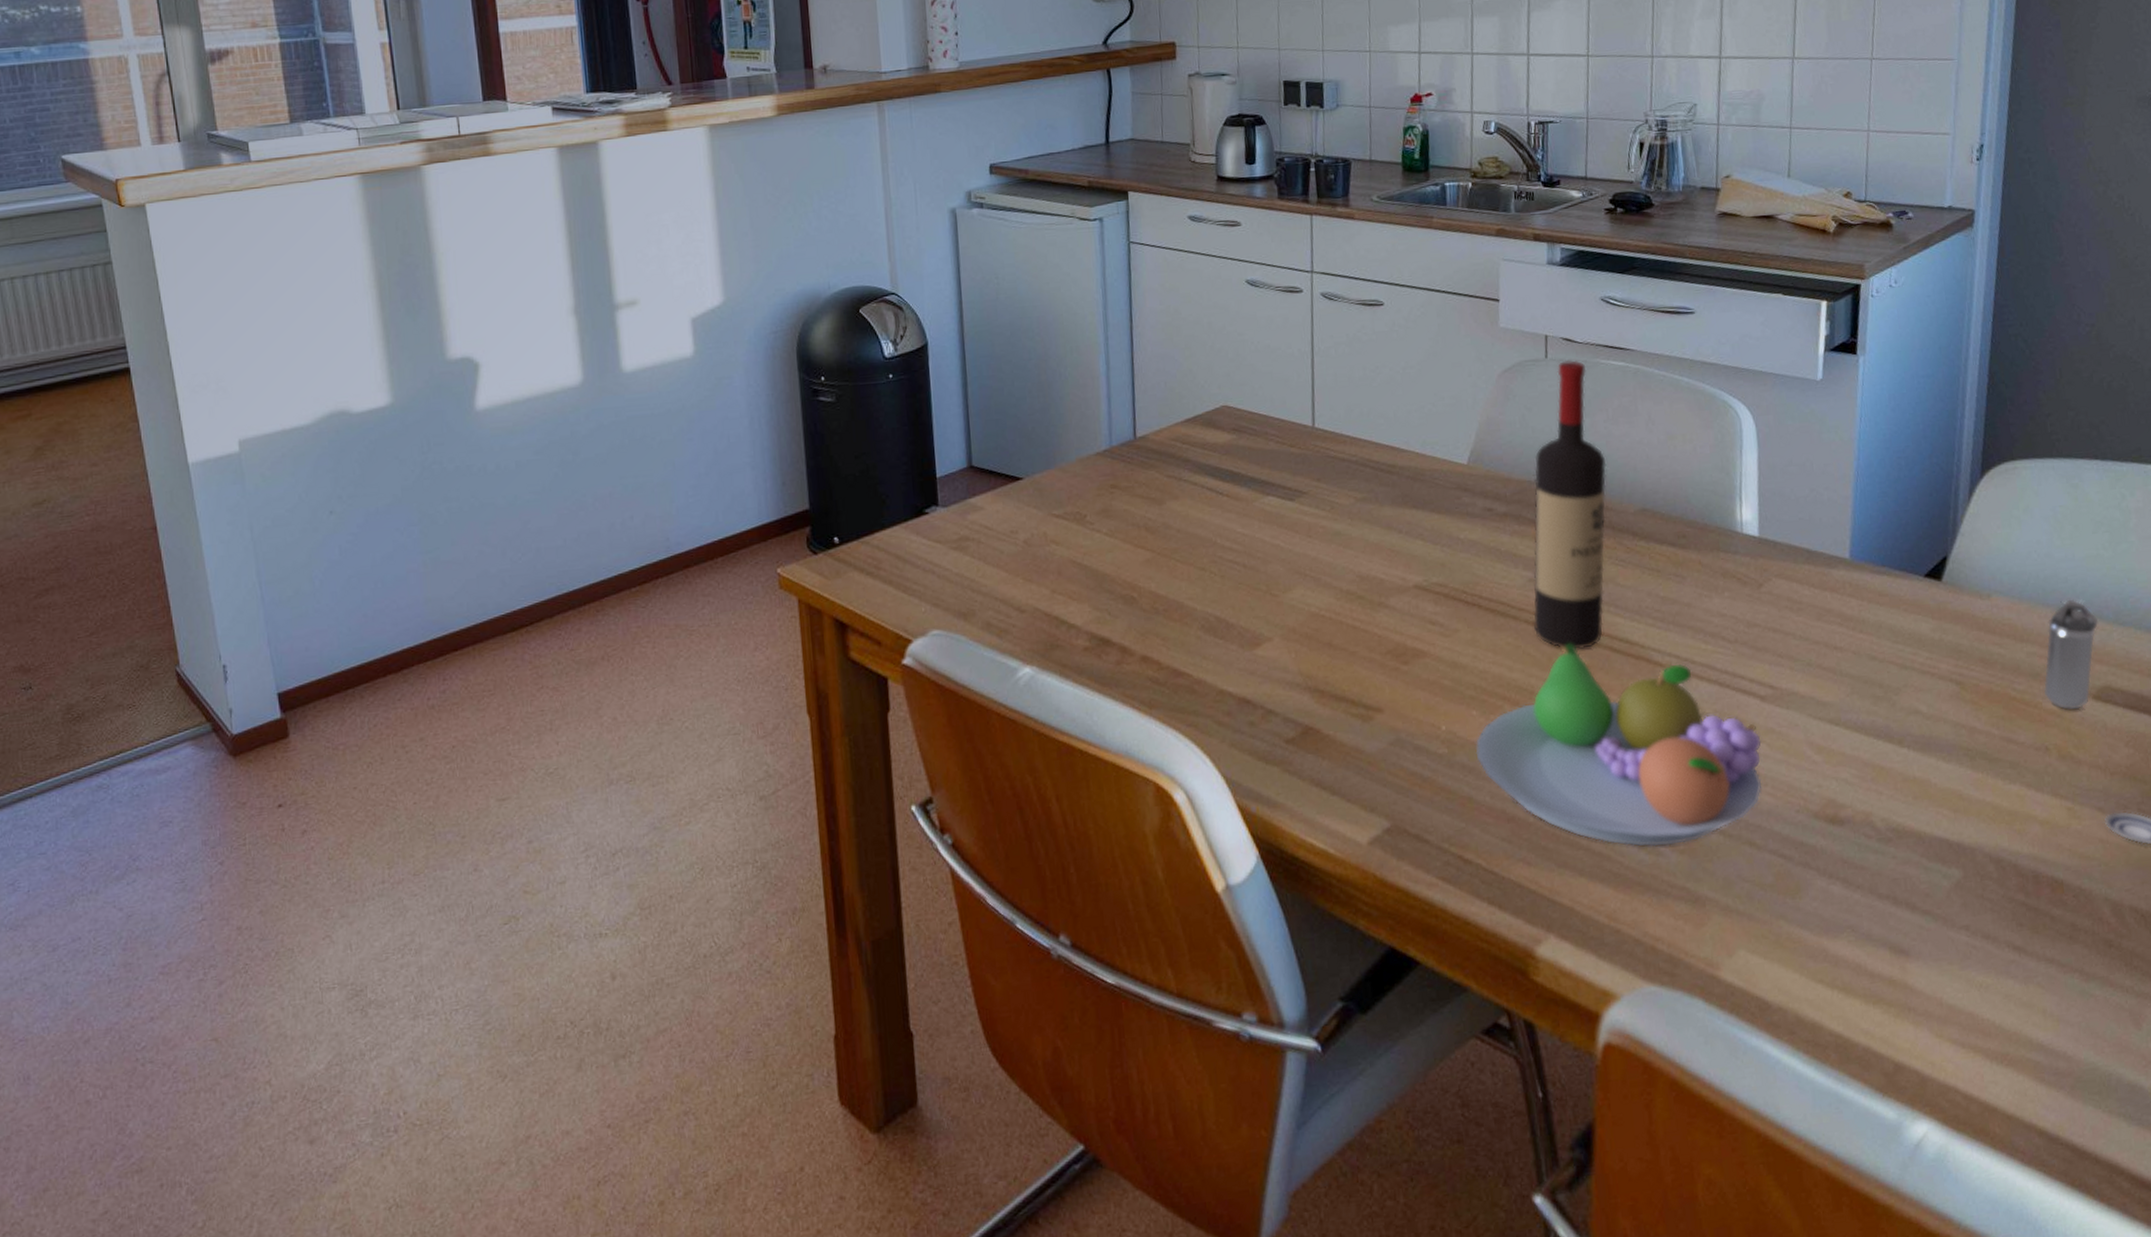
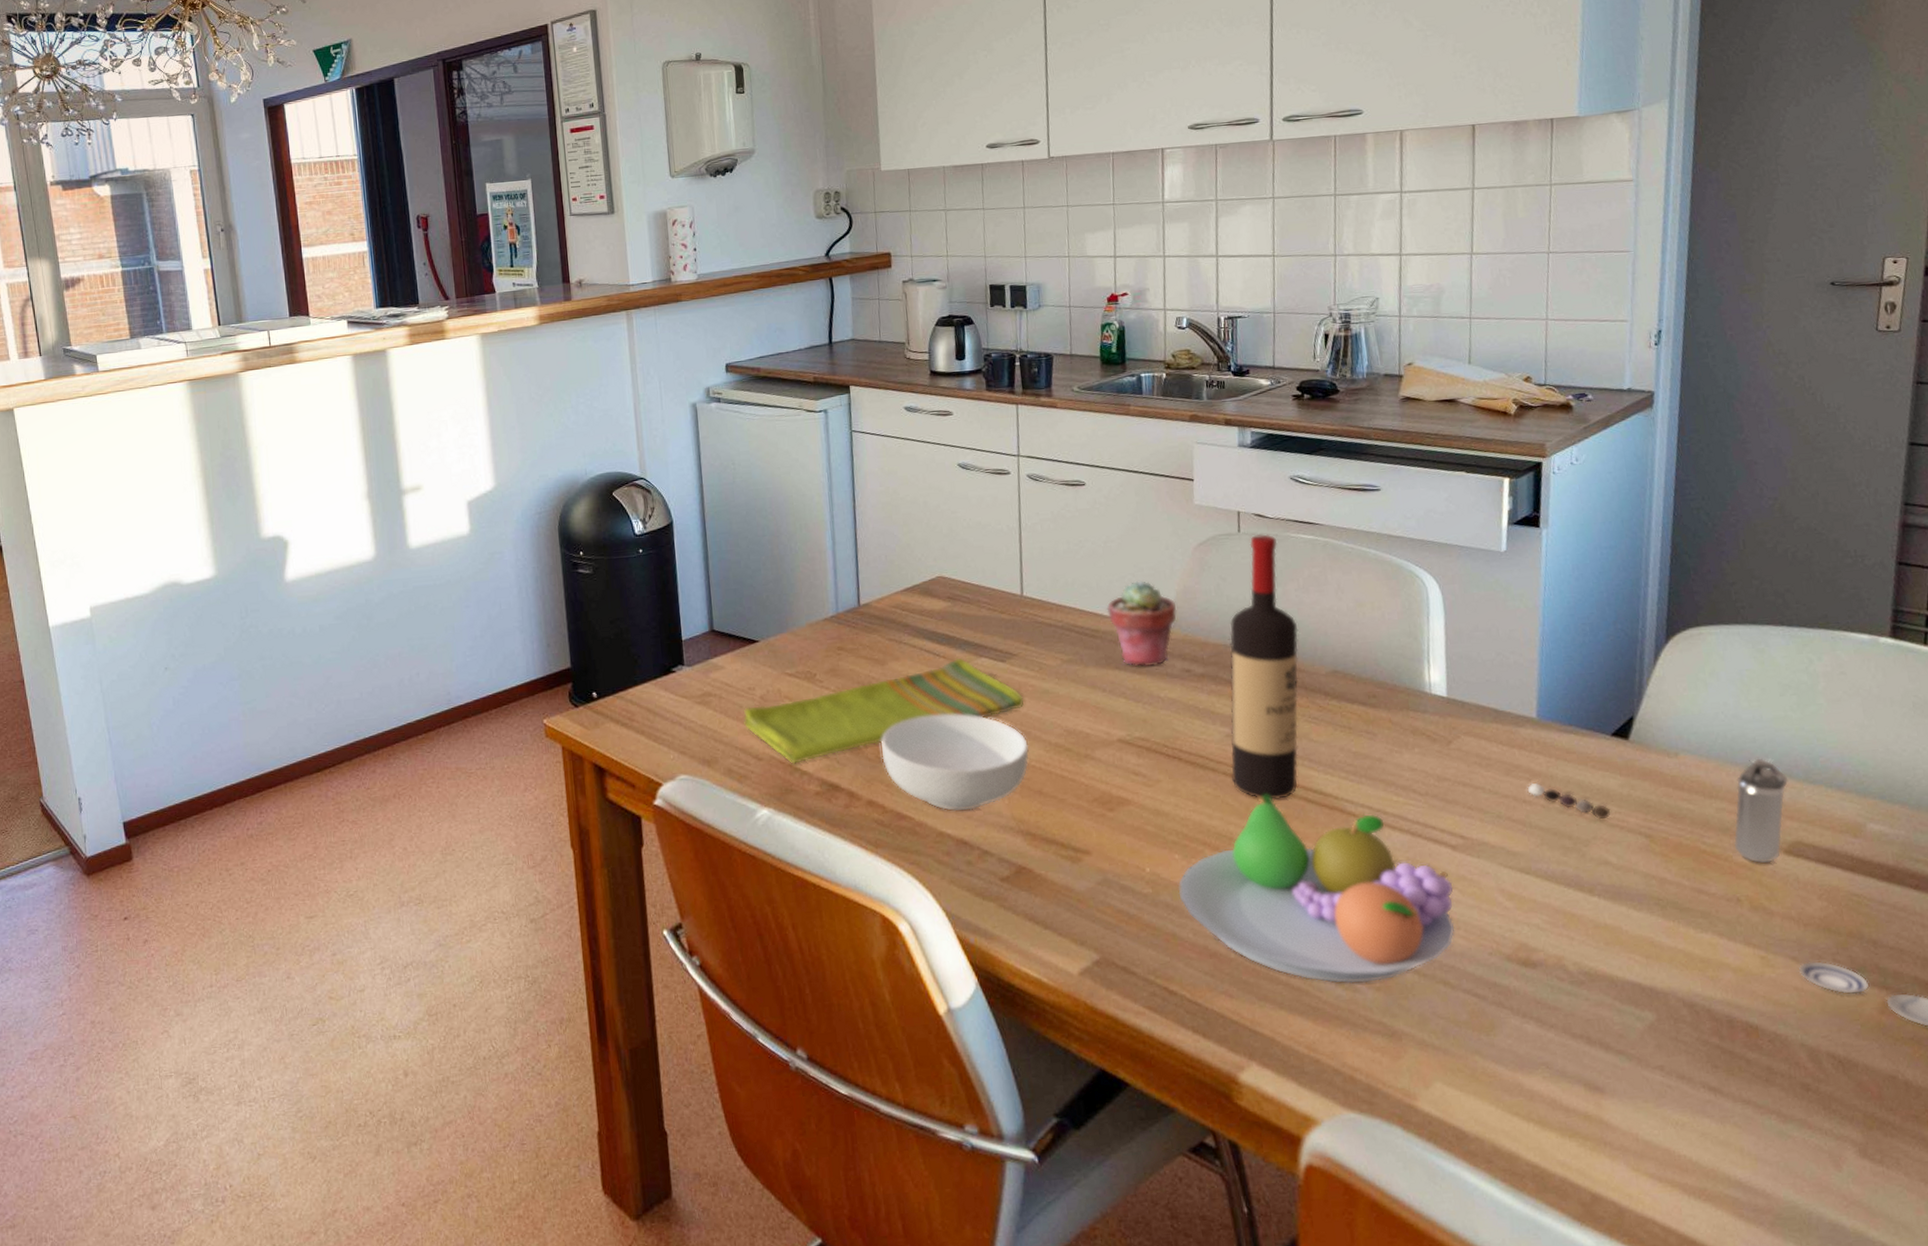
dish towel: none [1004,496,1315,616] -> present [743,658,1025,764]
cereal bowl: none [1157,558,1319,666] -> present [881,714,1030,811]
potted succulent: none [1404,410,1480,506] -> present [1106,580,1177,667]
pepper shaker: none [1838,627,1922,667] -> present [1527,782,1611,820]

